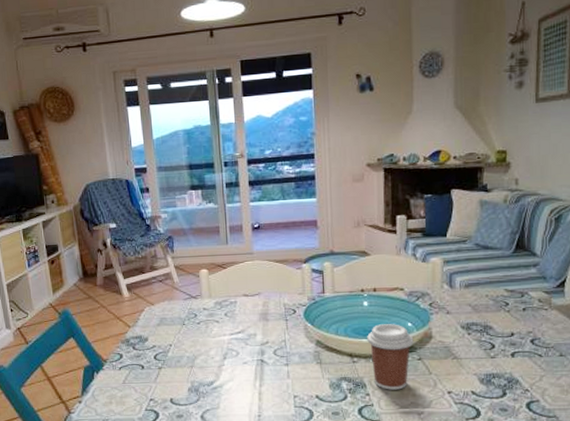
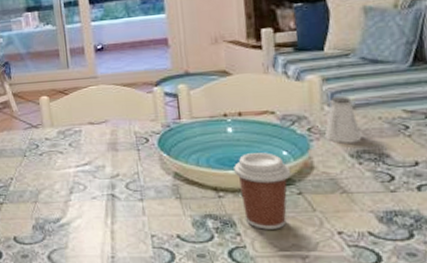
saltshaker: none [442,276,472,317] -> present [324,95,362,144]

